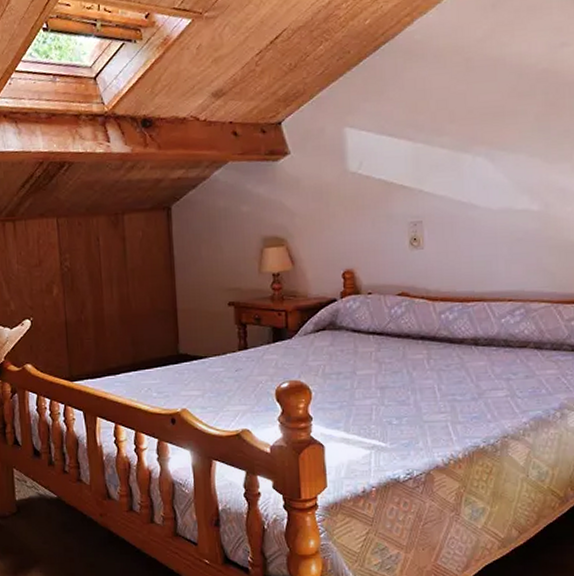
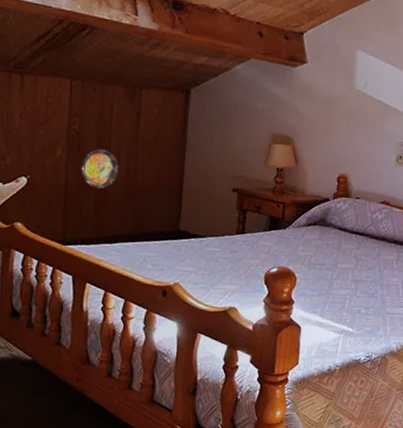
decorative plate: none [77,281,113,322] -> present [81,148,119,190]

